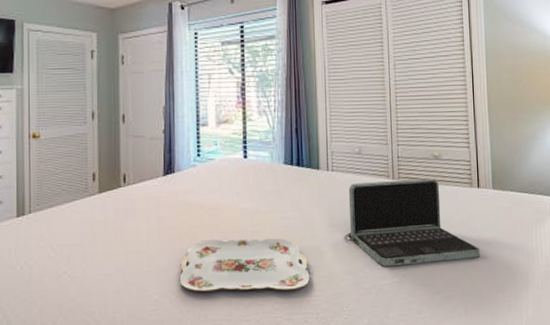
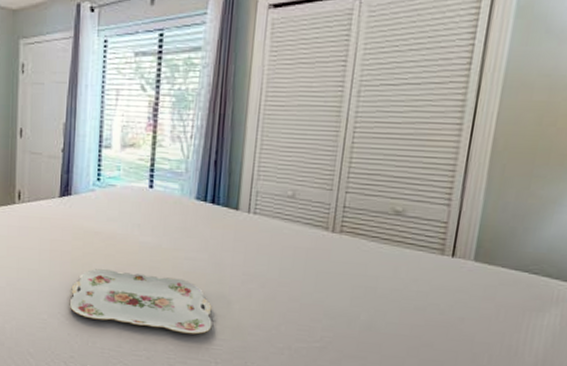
laptop: present [344,178,481,267] -> none [258,231,440,339]

